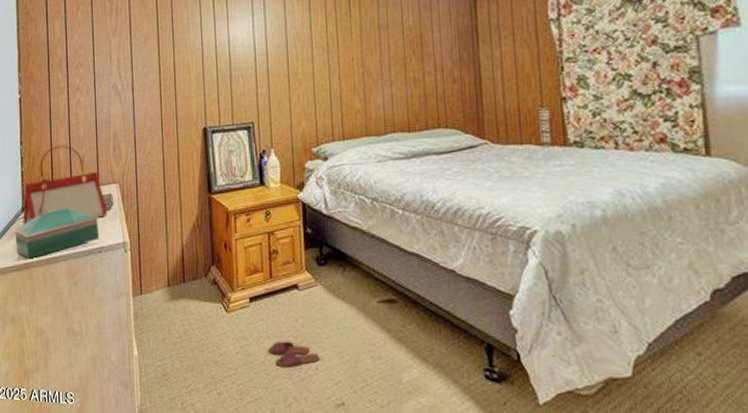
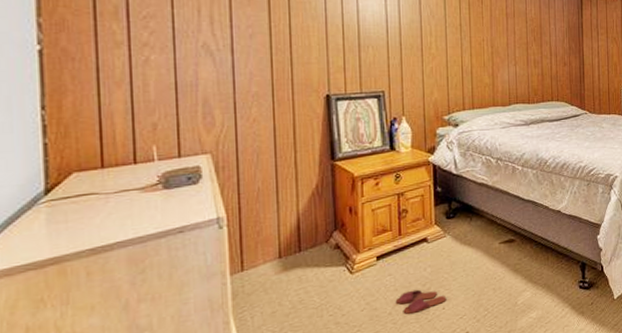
jewelry box: present [15,208,100,260] -> none [31,185,181,254]
handbag: present [23,146,108,225] -> none [47,111,194,211]

